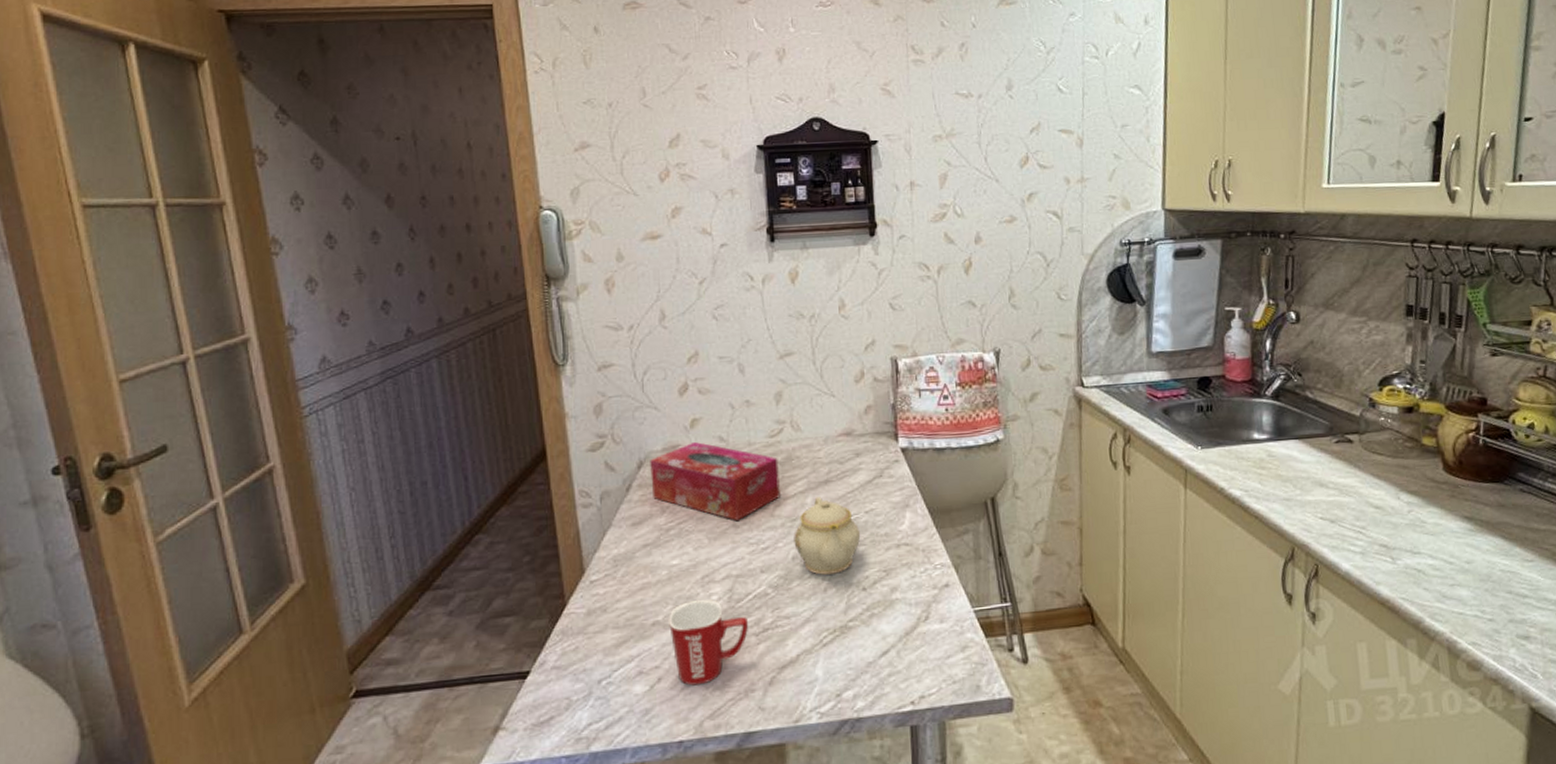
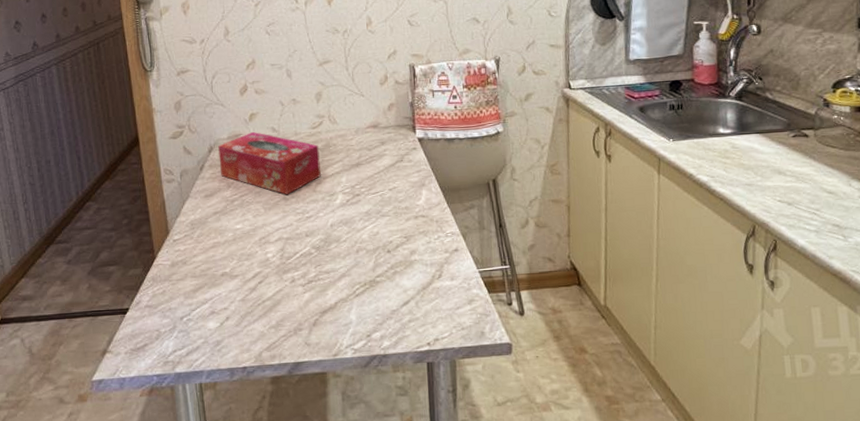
mug: present [669,599,749,686] -> none [234,257,297,324]
teapot: present [794,497,861,575] -> none [332,177,386,239]

